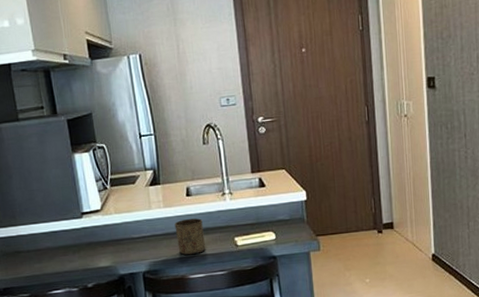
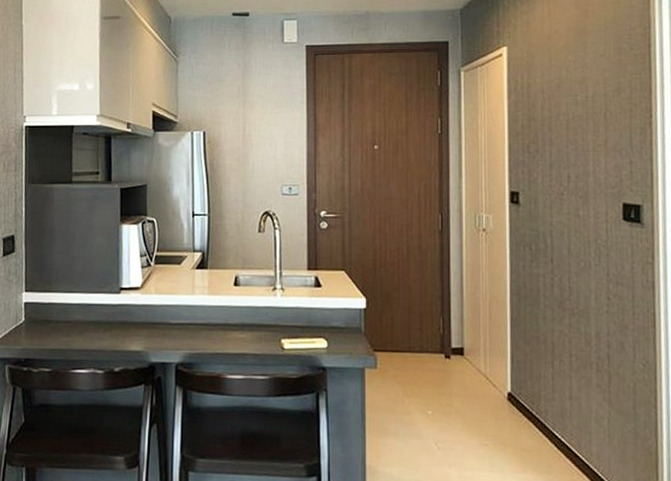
cup: present [174,218,205,255] -> none [217,310,248,352]

